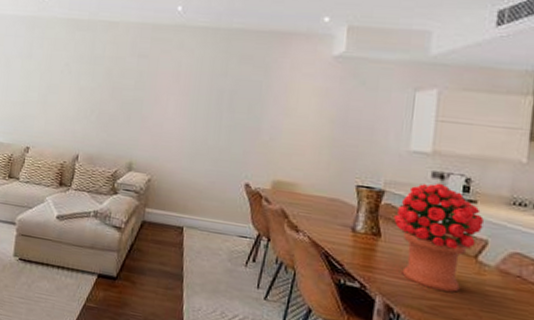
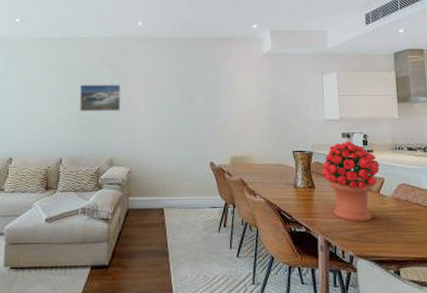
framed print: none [102,75,150,110] -> present [80,84,121,112]

